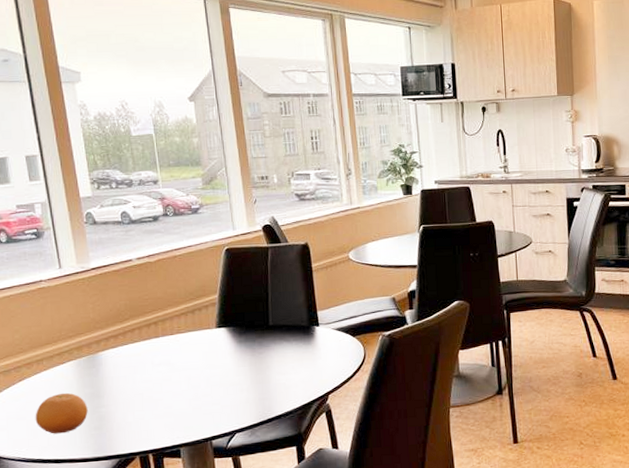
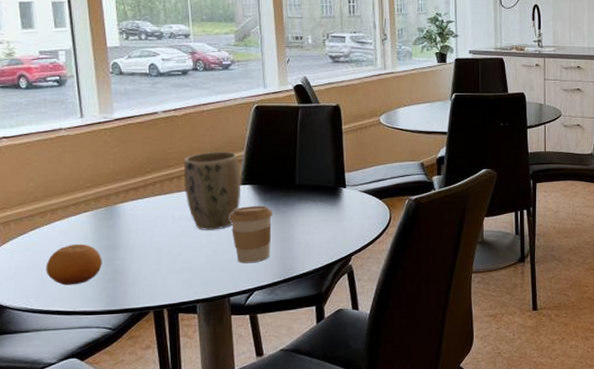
plant pot: none [159,295,217,375] -> present [183,151,240,230]
coffee cup: none [206,348,249,406] -> present [229,206,273,264]

